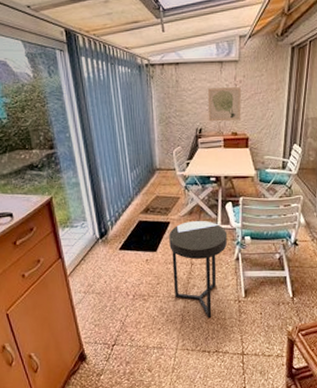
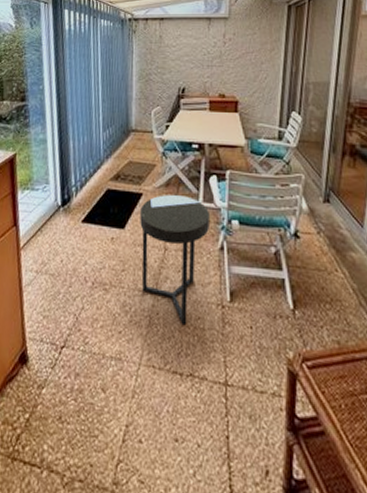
wall art: present [207,87,241,122] -> none [192,45,230,82]

